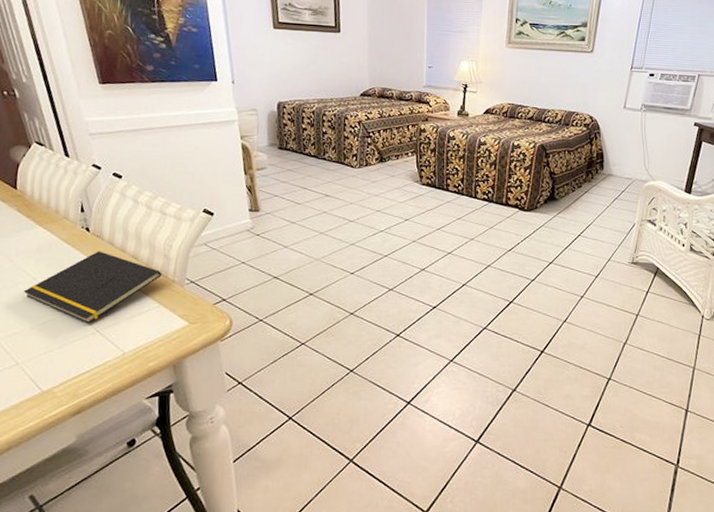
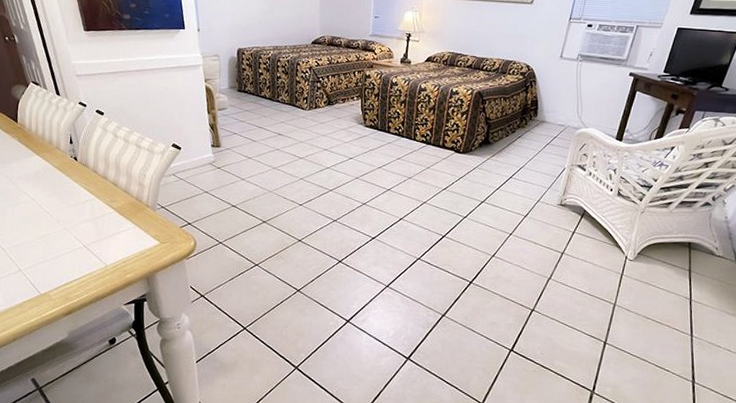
notepad: present [23,251,162,324] -> none [24,177,138,240]

